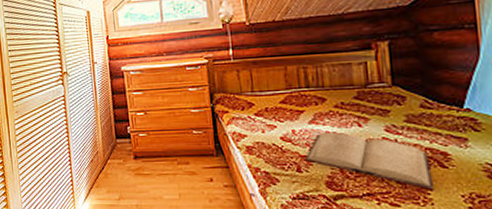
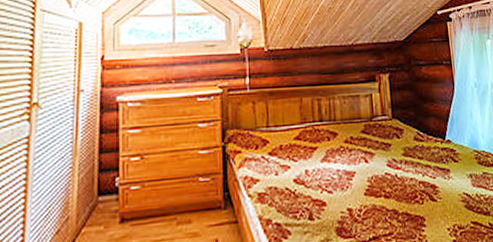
book: present [305,132,434,188] -> none [317,170,427,225]

